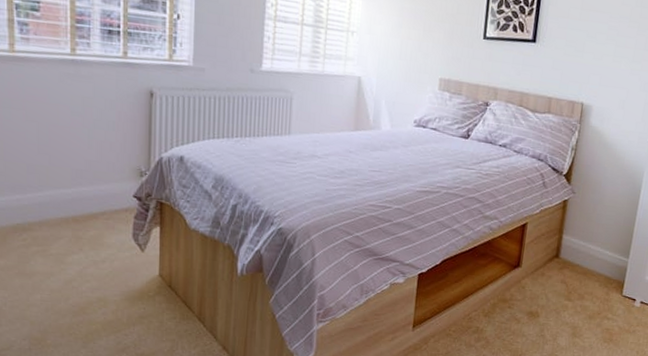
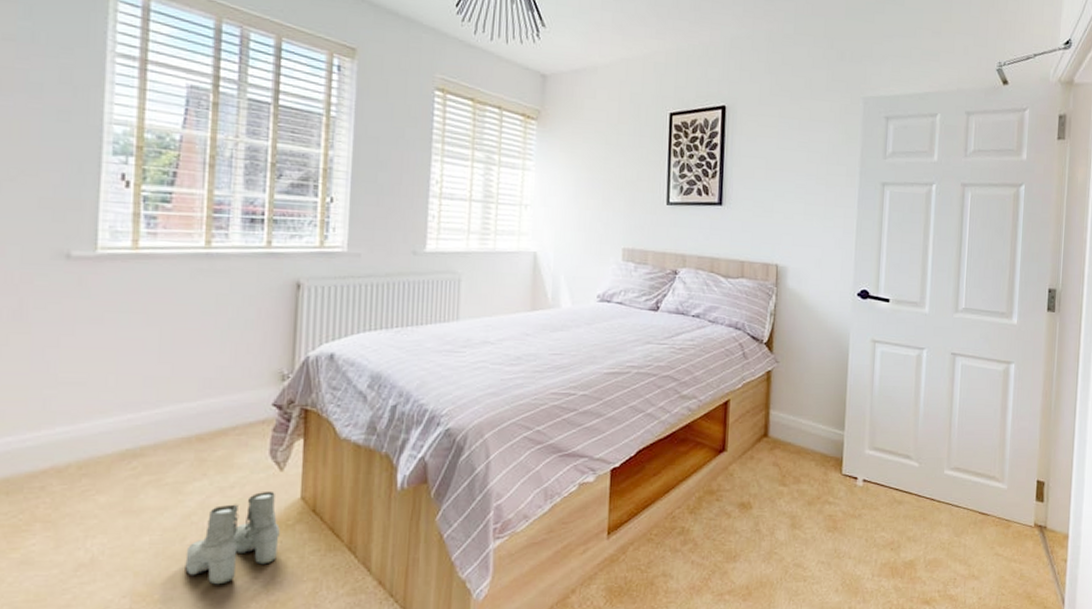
boots: none [69,267,143,338] -> present [185,491,280,585]

